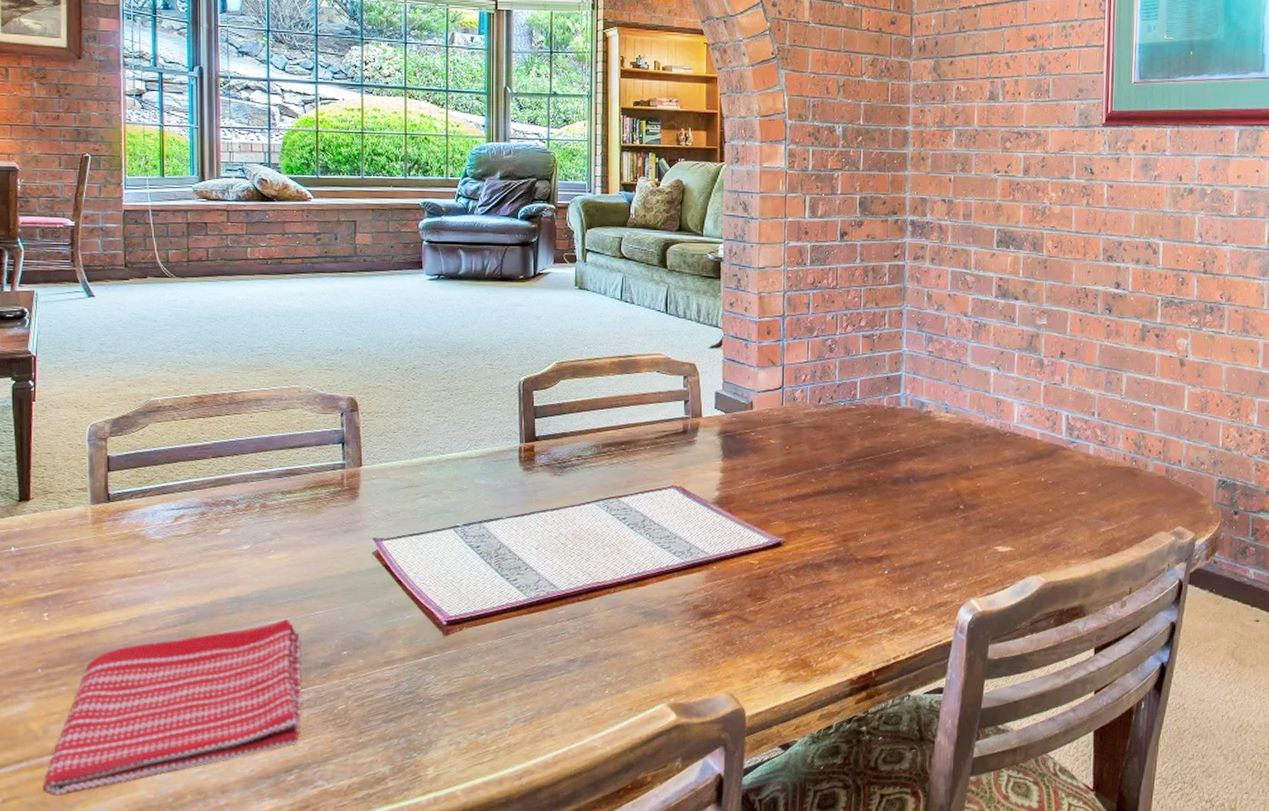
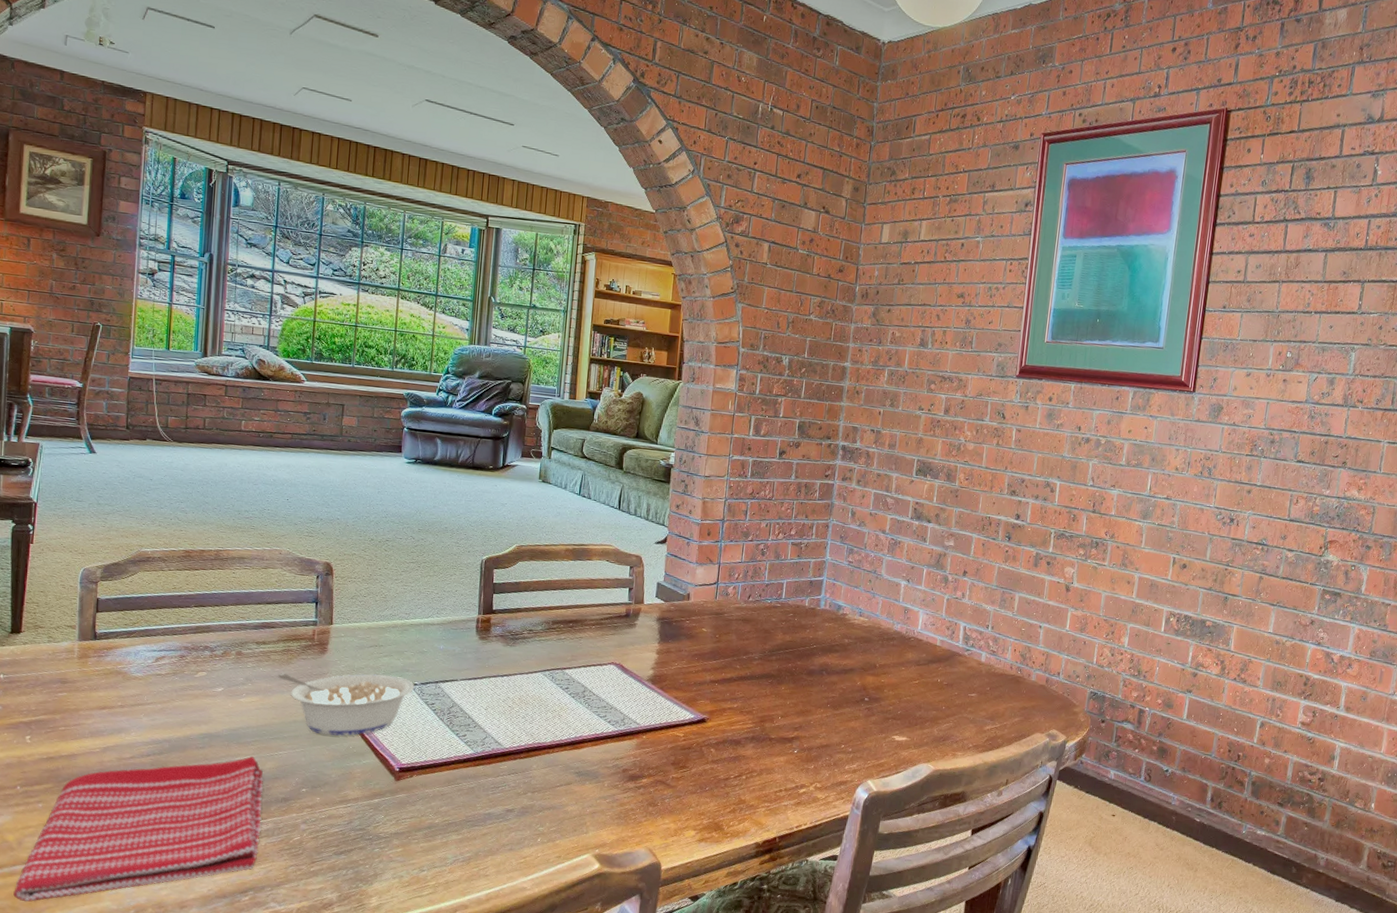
legume: none [307,518,456,590] -> present [277,672,414,736]

